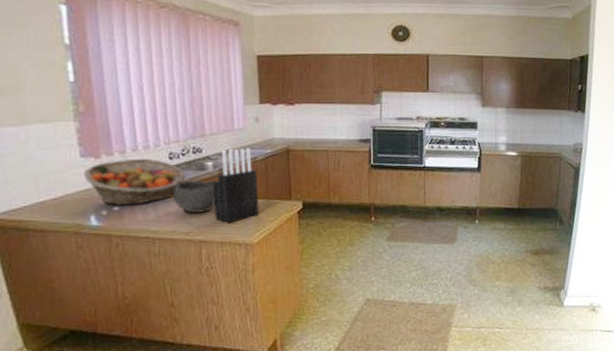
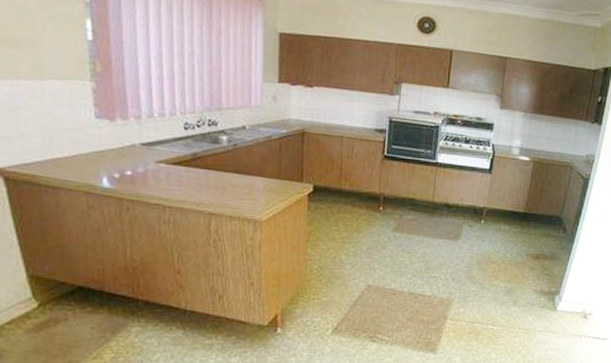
fruit basket: present [84,158,186,206] -> none [99,124,200,172]
bowl: present [174,180,216,213] -> none [186,152,228,186]
knife block: present [212,148,259,223] -> none [225,125,271,199]

